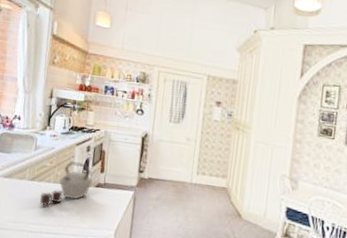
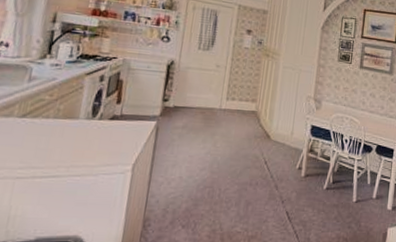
kettle: present [40,161,92,206] -> none [33,92,106,146]

